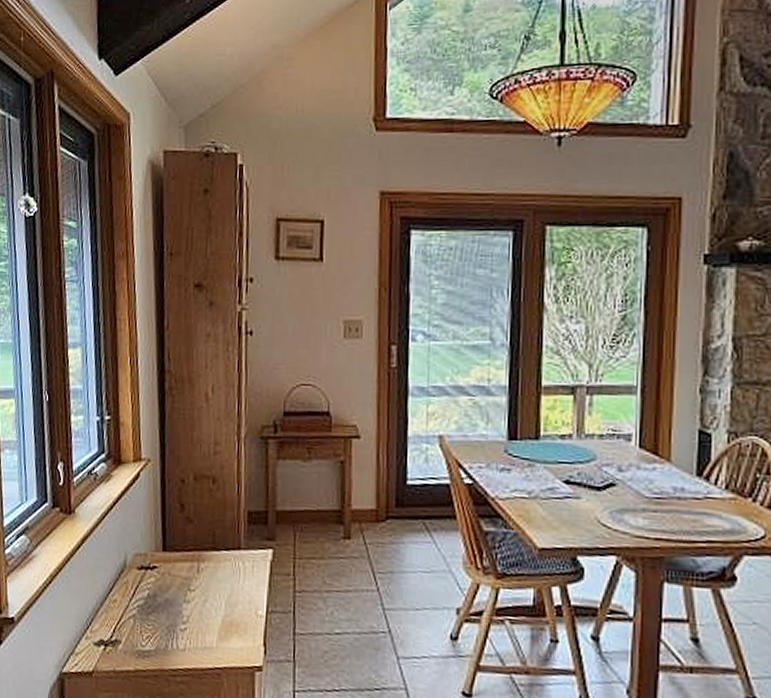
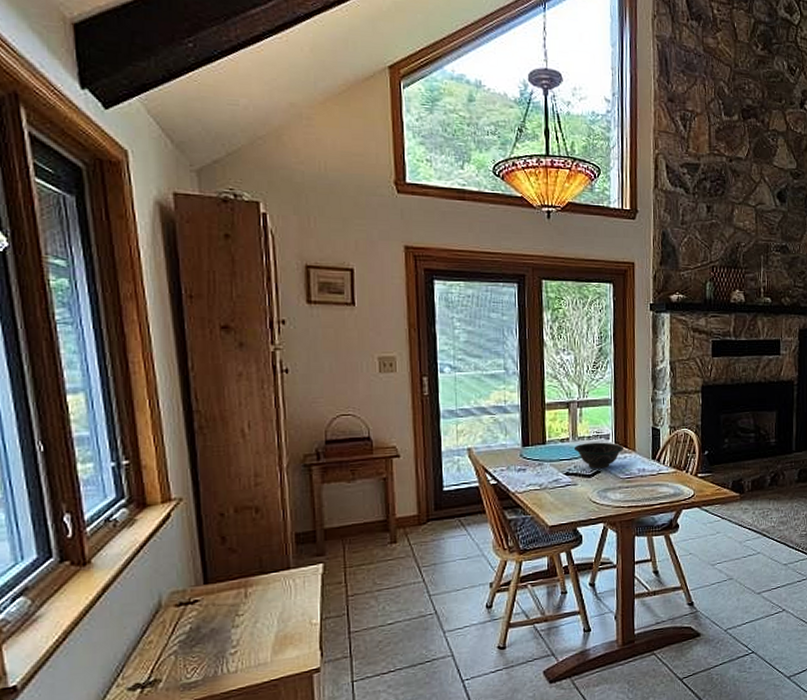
bowl: none [578,443,654,481] -> present [573,442,625,469]

